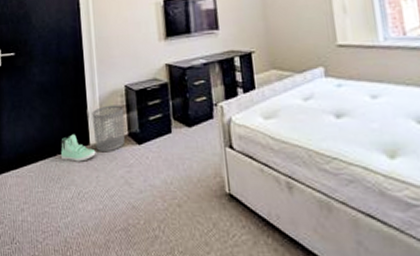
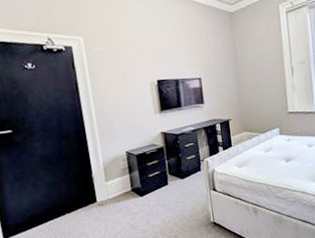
sneaker: present [60,134,96,162] -> none [68,195,103,218]
waste bin: present [92,105,125,153] -> none [97,167,129,207]

